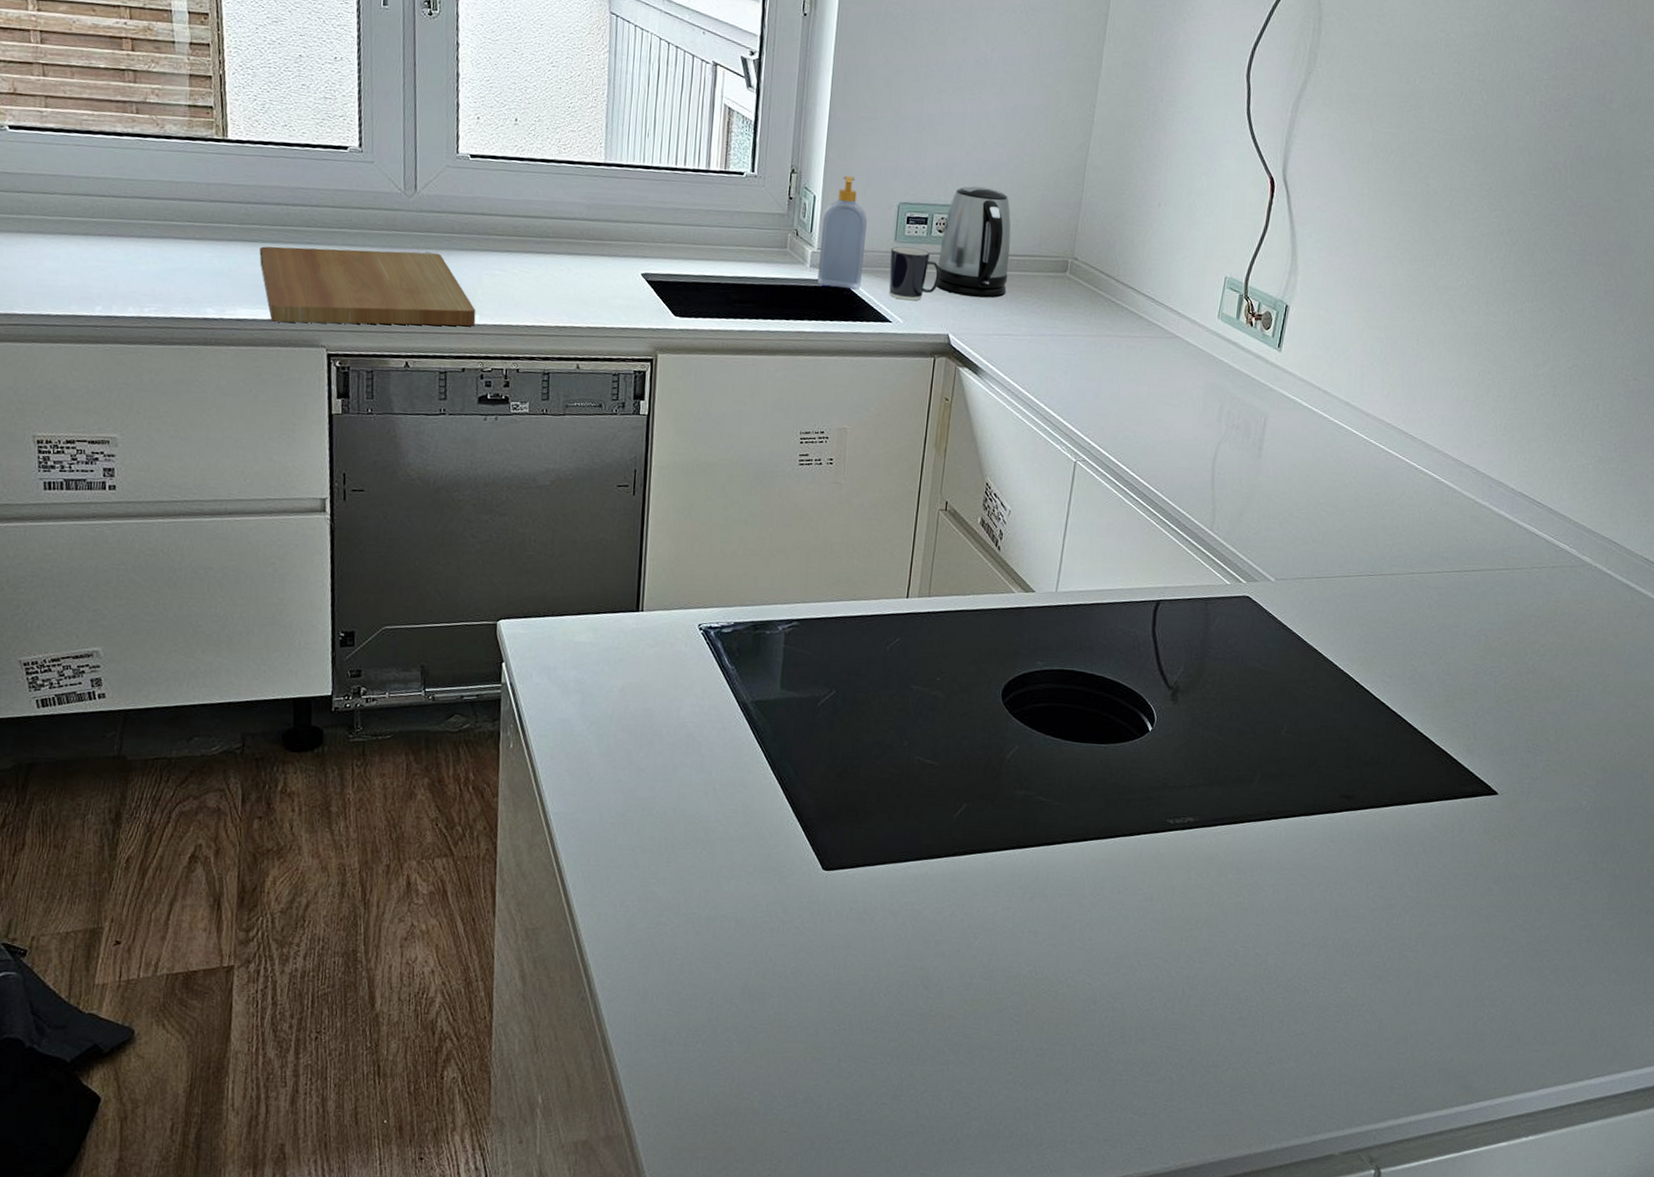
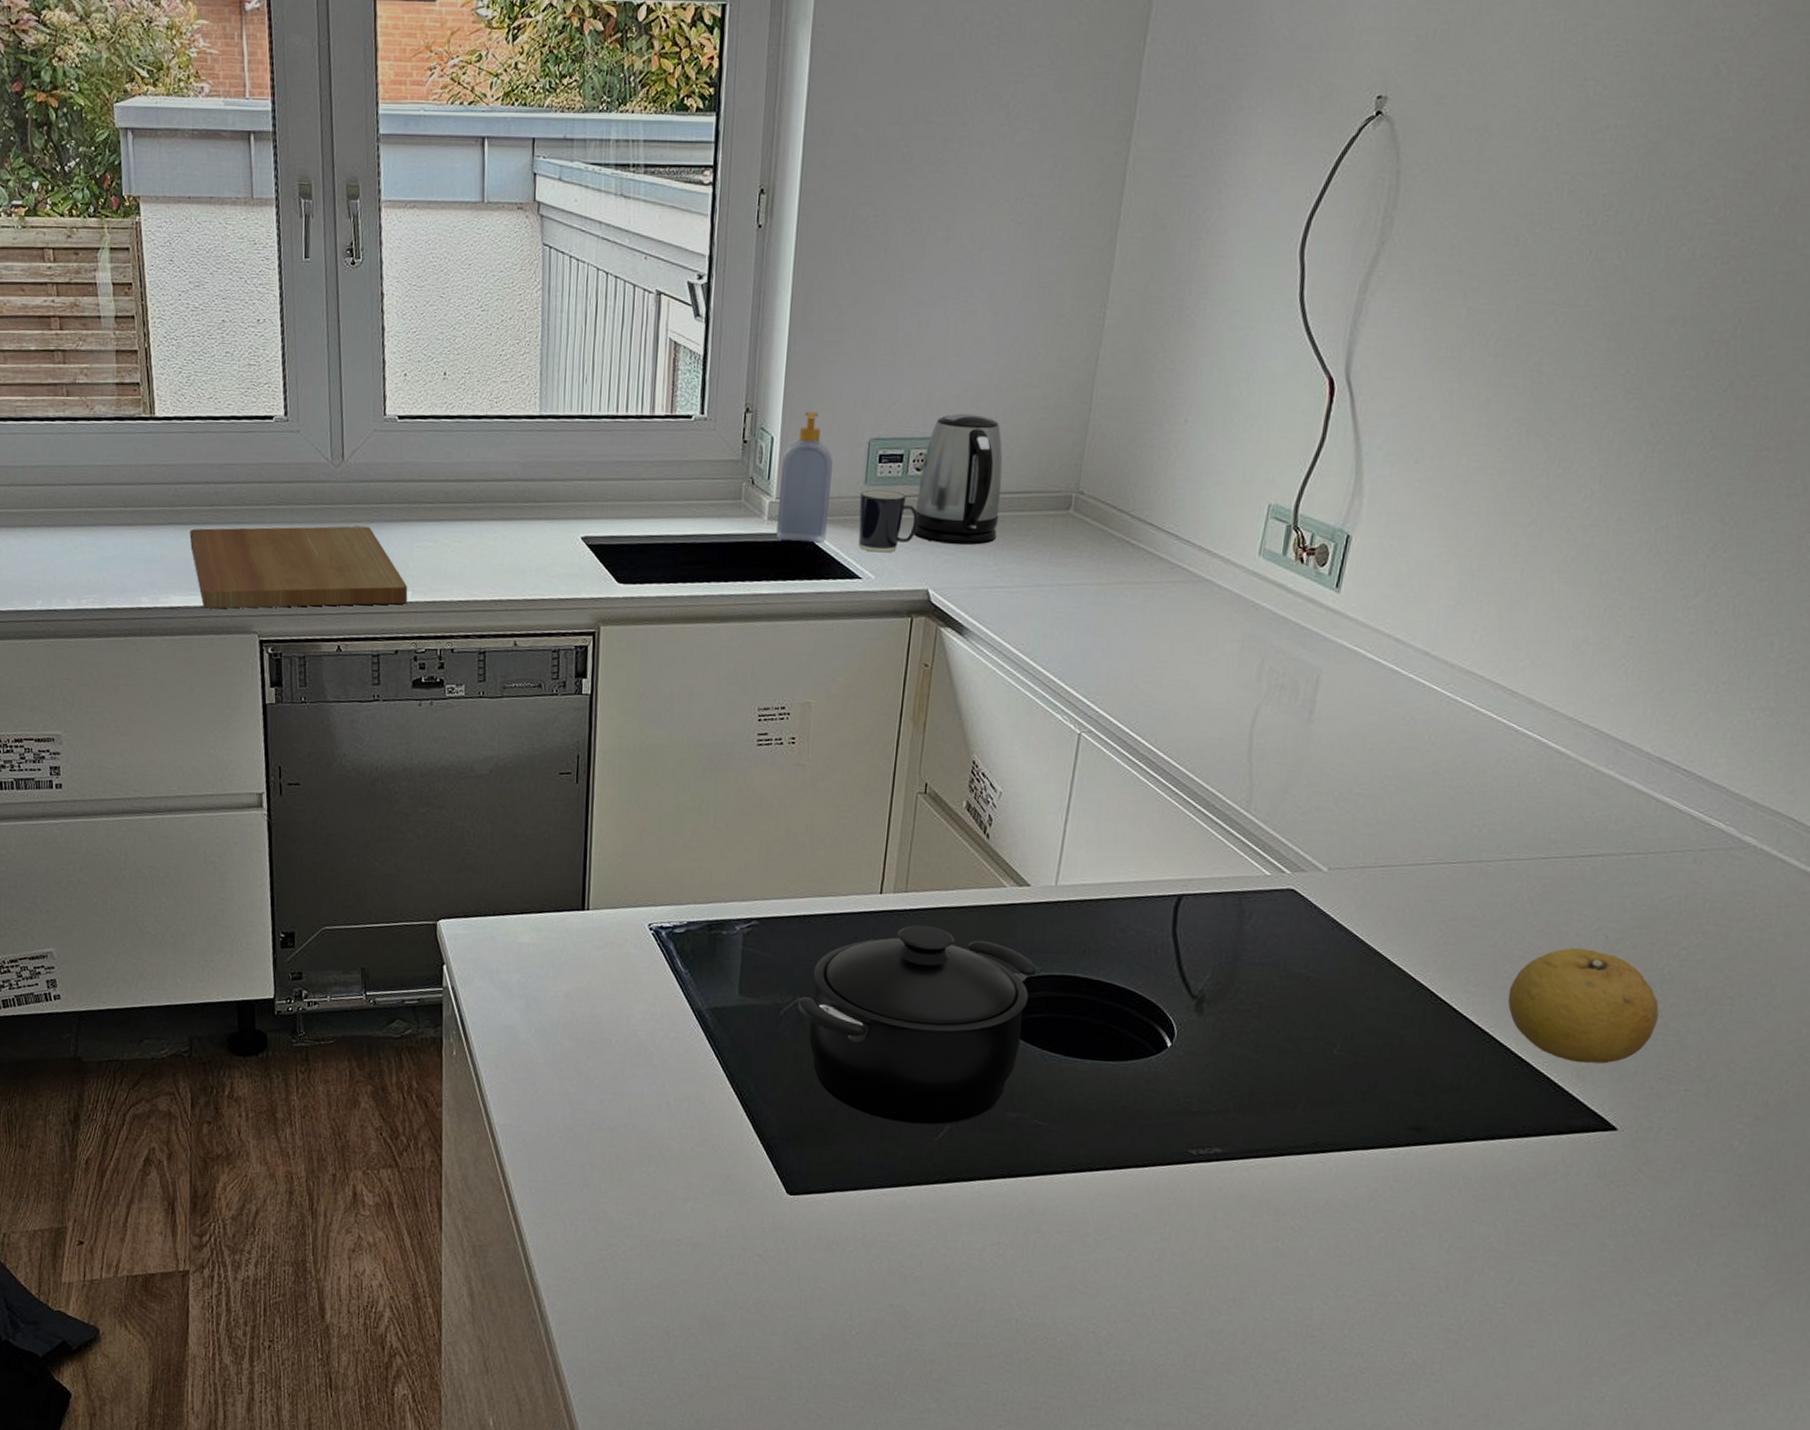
saucepan: none [833,626,1040,803] -> present [797,925,1037,1125]
fruit: none [1414,645,1526,740] -> present [1507,948,1659,1064]

